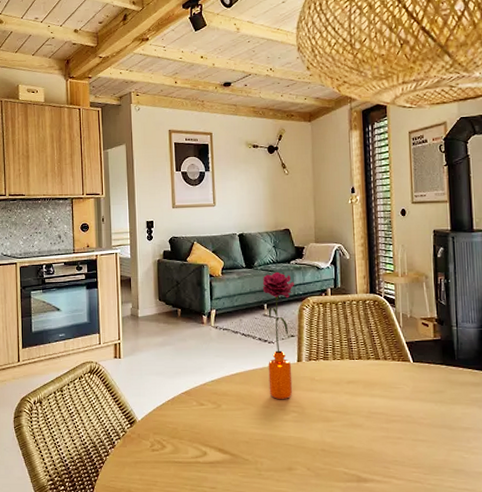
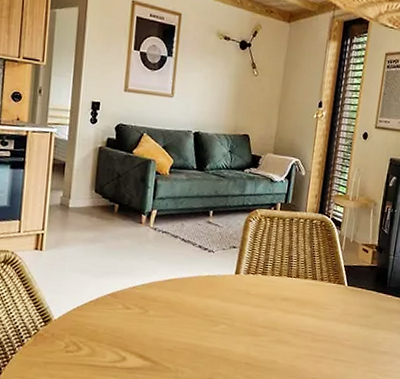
flower: present [262,271,294,399] -> none [201,178,245,310]

